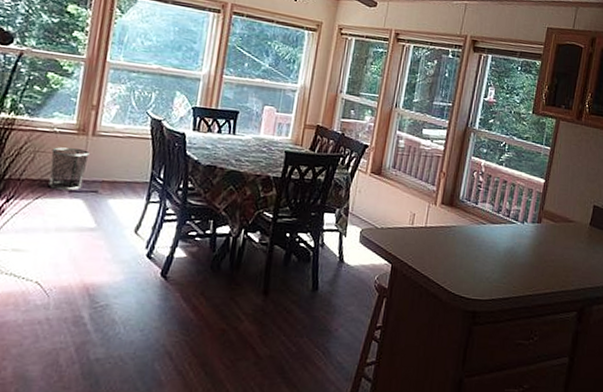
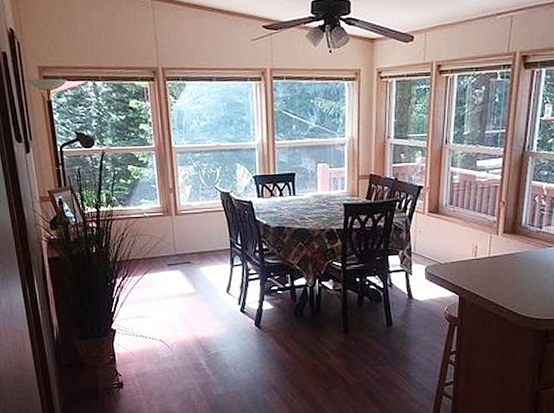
waste bin: present [49,147,90,191] -> none [147,228,177,264]

